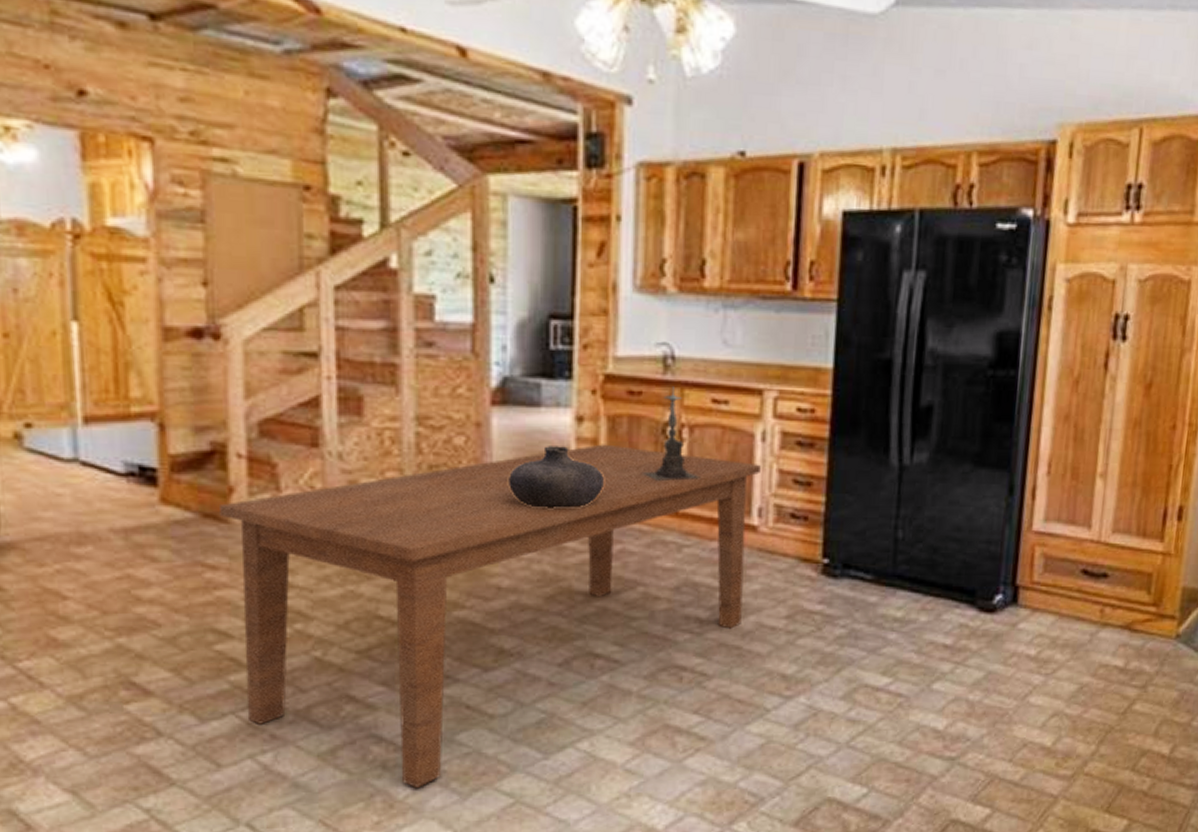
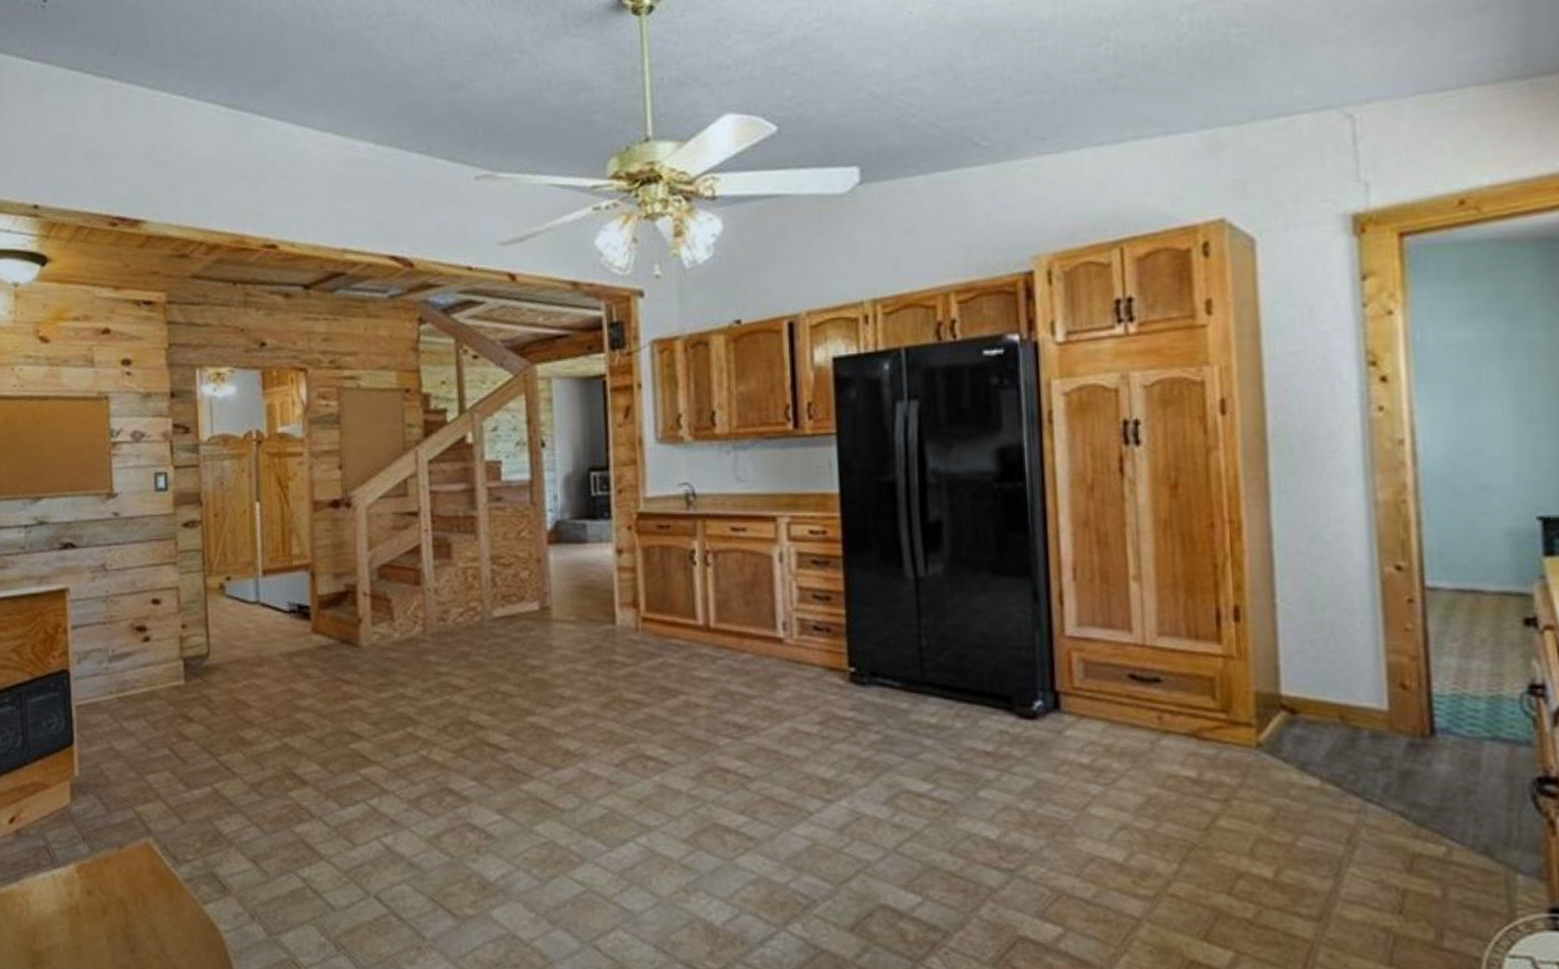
dining table: present [220,444,761,789] -> none [352,571,781,873]
vase: present [509,446,604,508] -> none [565,575,643,628]
candle holder: present [642,386,701,481] -> none [675,519,727,601]

